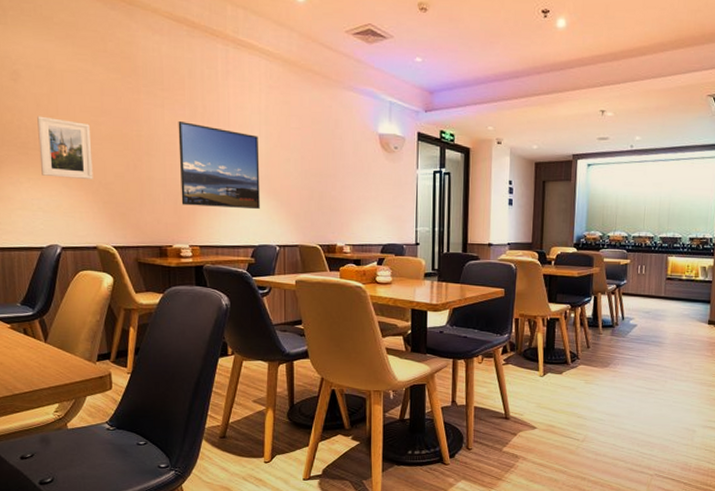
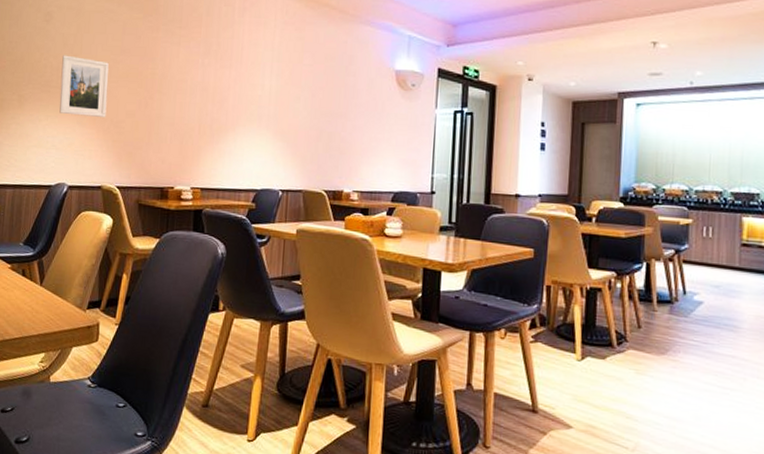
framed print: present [178,121,260,209] -> none [187,59,269,150]

